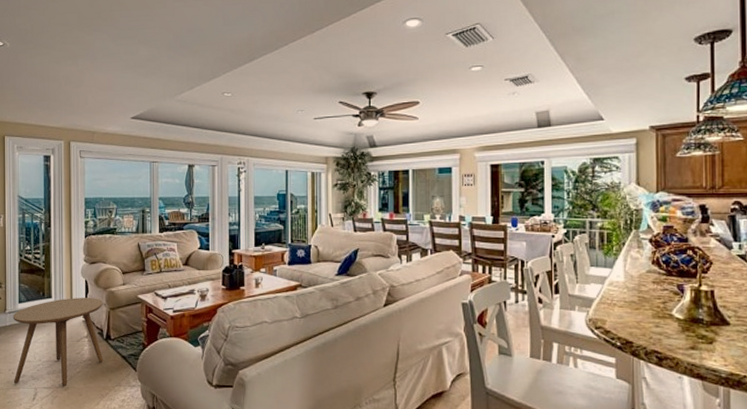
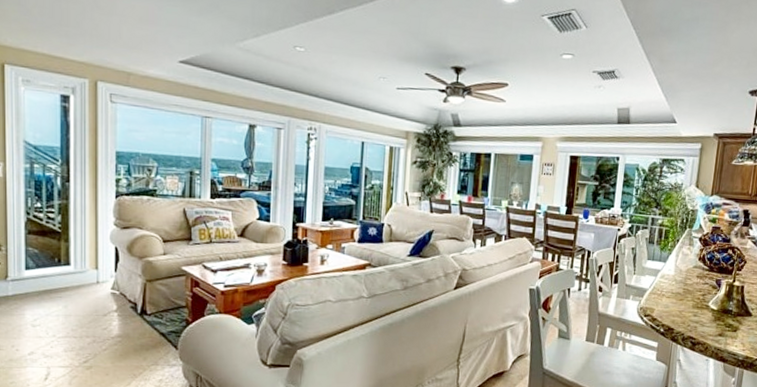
side table: present [13,298,104,387] -> none [17,266,139,366]

